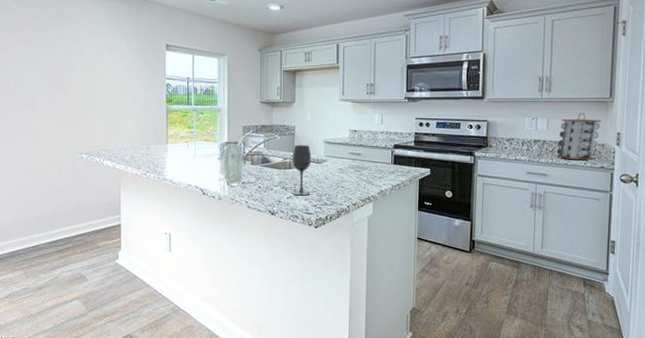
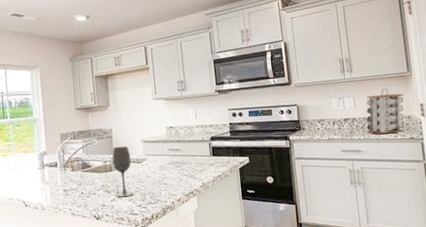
vase: present [222,141,243,186] -> none [42,150,64,195]

